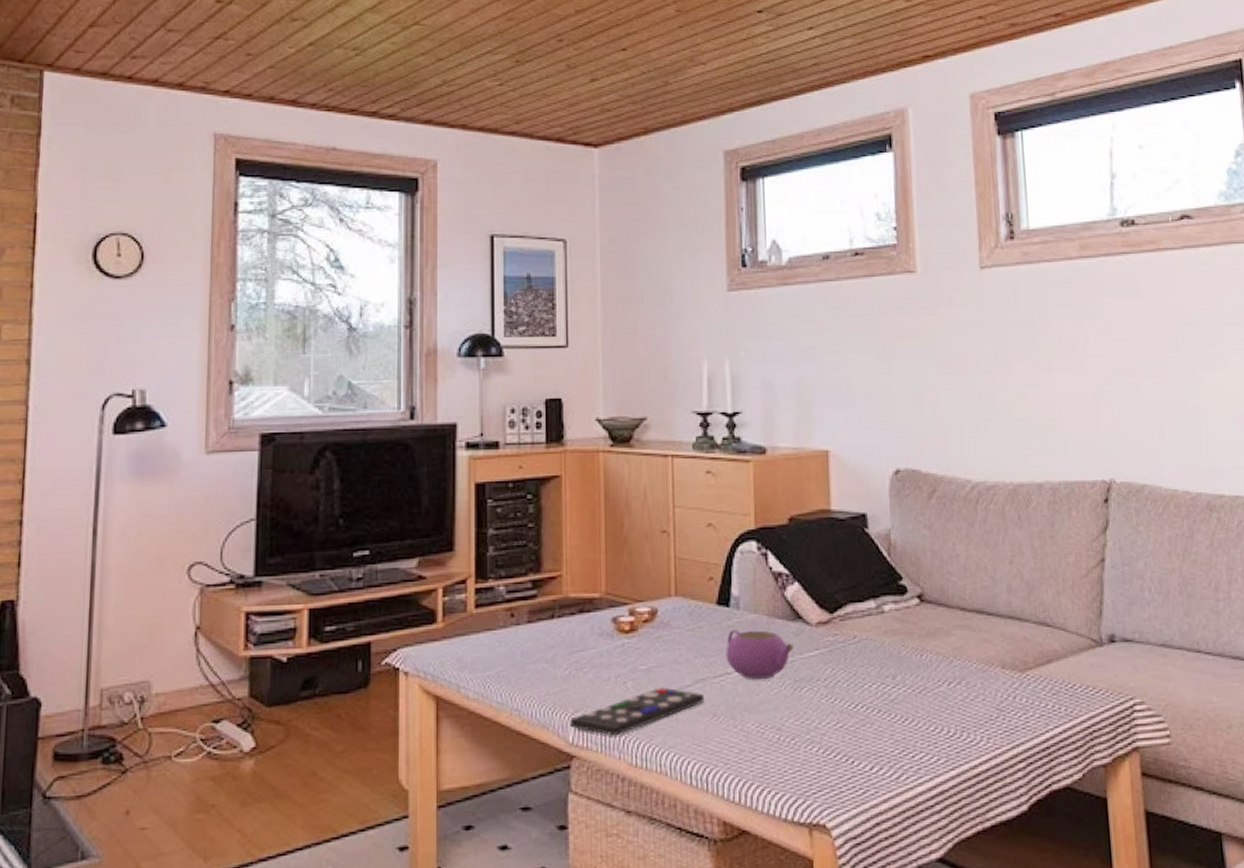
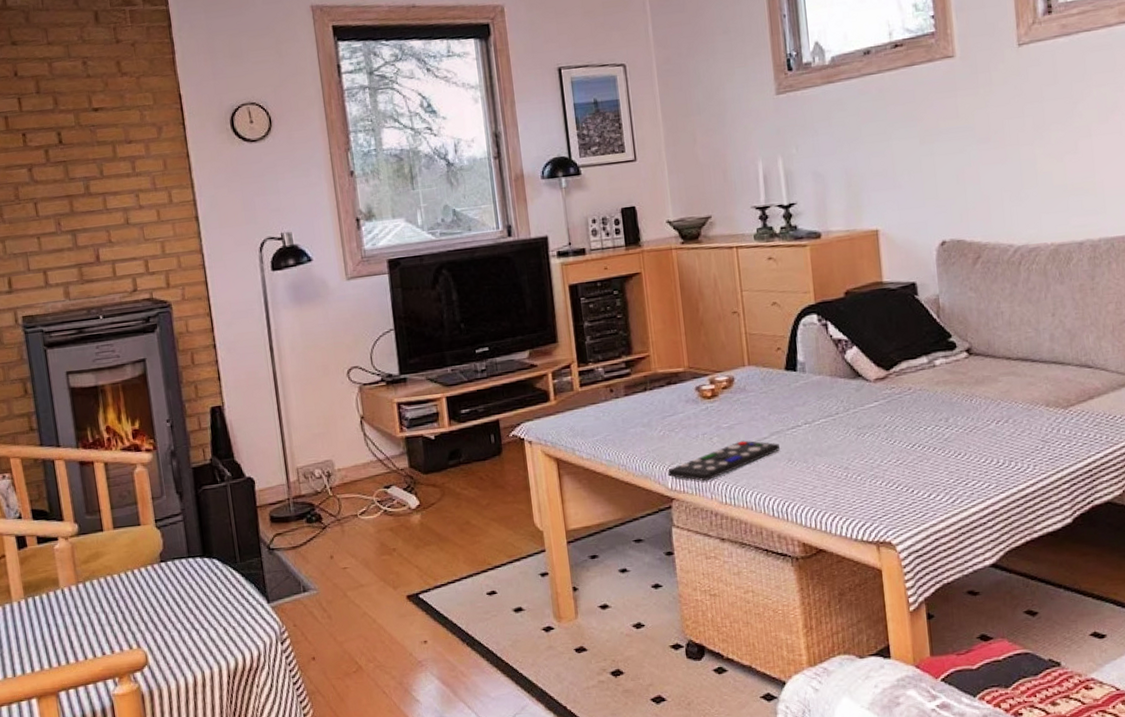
teapot: present [726,630,794,679] -> none [795,388,855,429]

